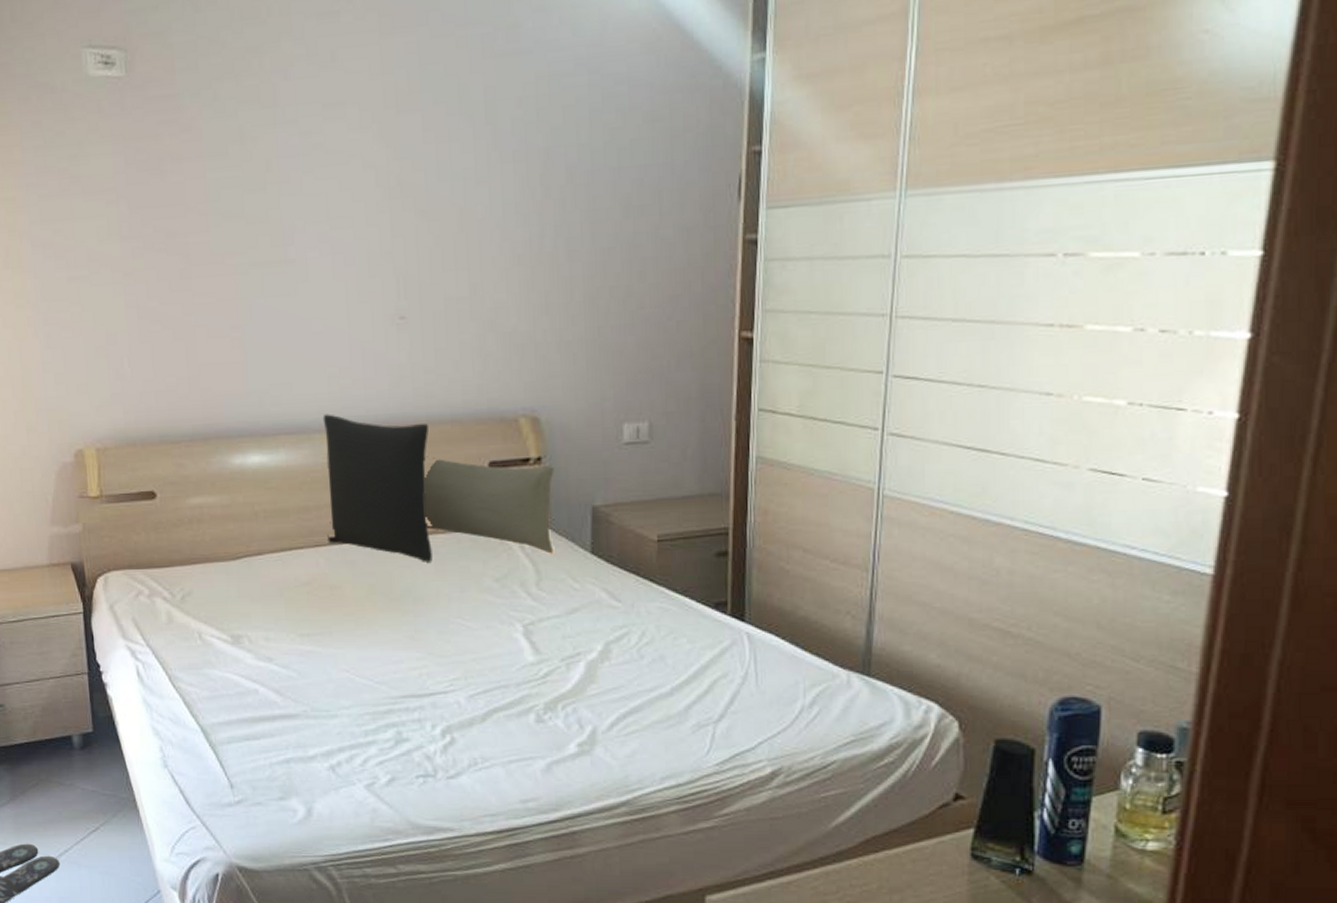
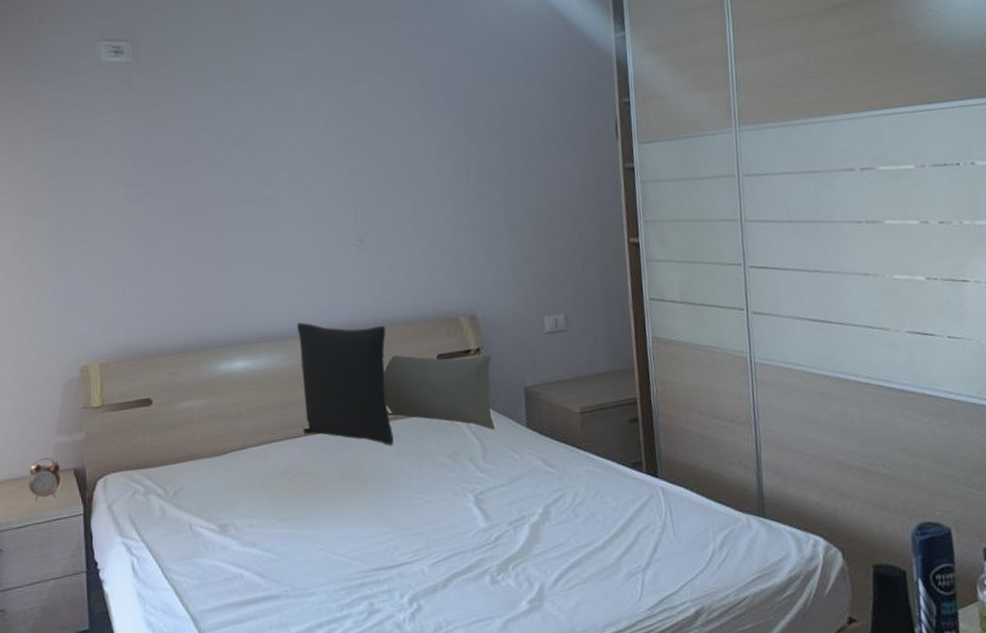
alarm clock: none [23,548,58,594] -> present [29,457,62,500]

